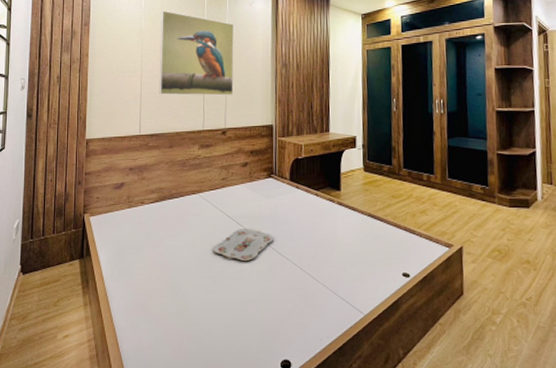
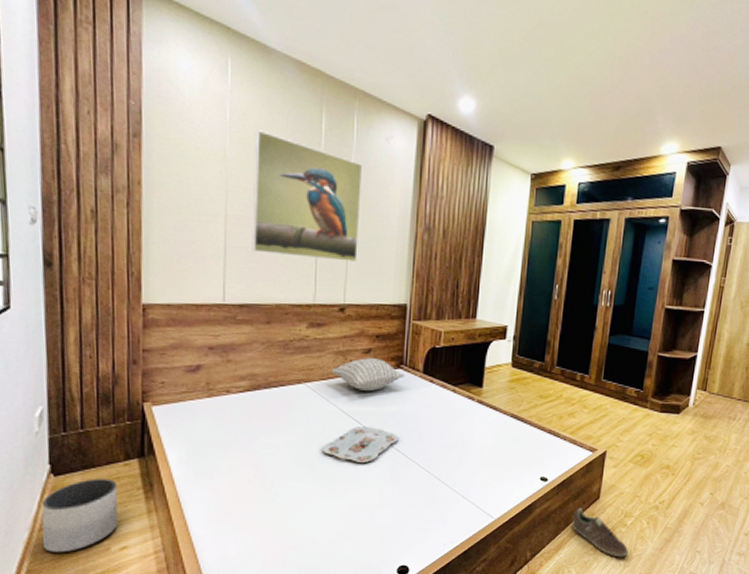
planter: none [11,276,64,340] -> present [41,479,119,553]
pillow: none [217,170,276,198] -> present [331,358,405,391]
sneaker: none [439,303,504,359] -> present [571,507,629,558]

